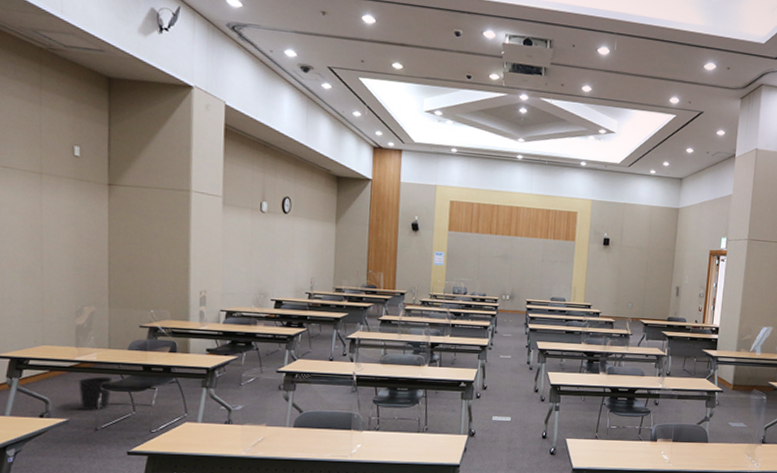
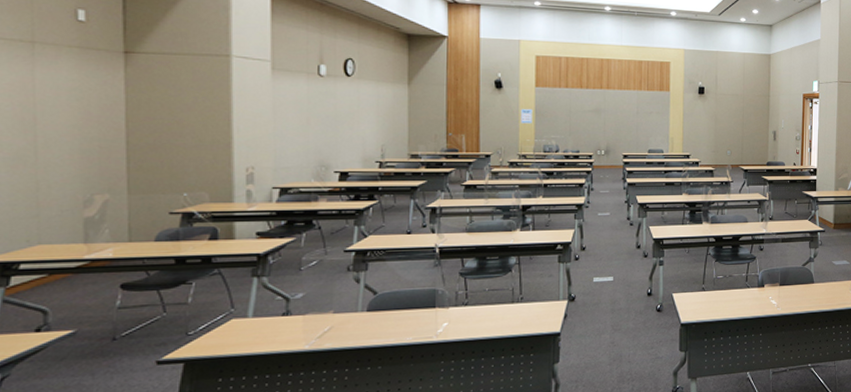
wastebasket: present [78,376,112,411] -> none [89,275,134,318]

